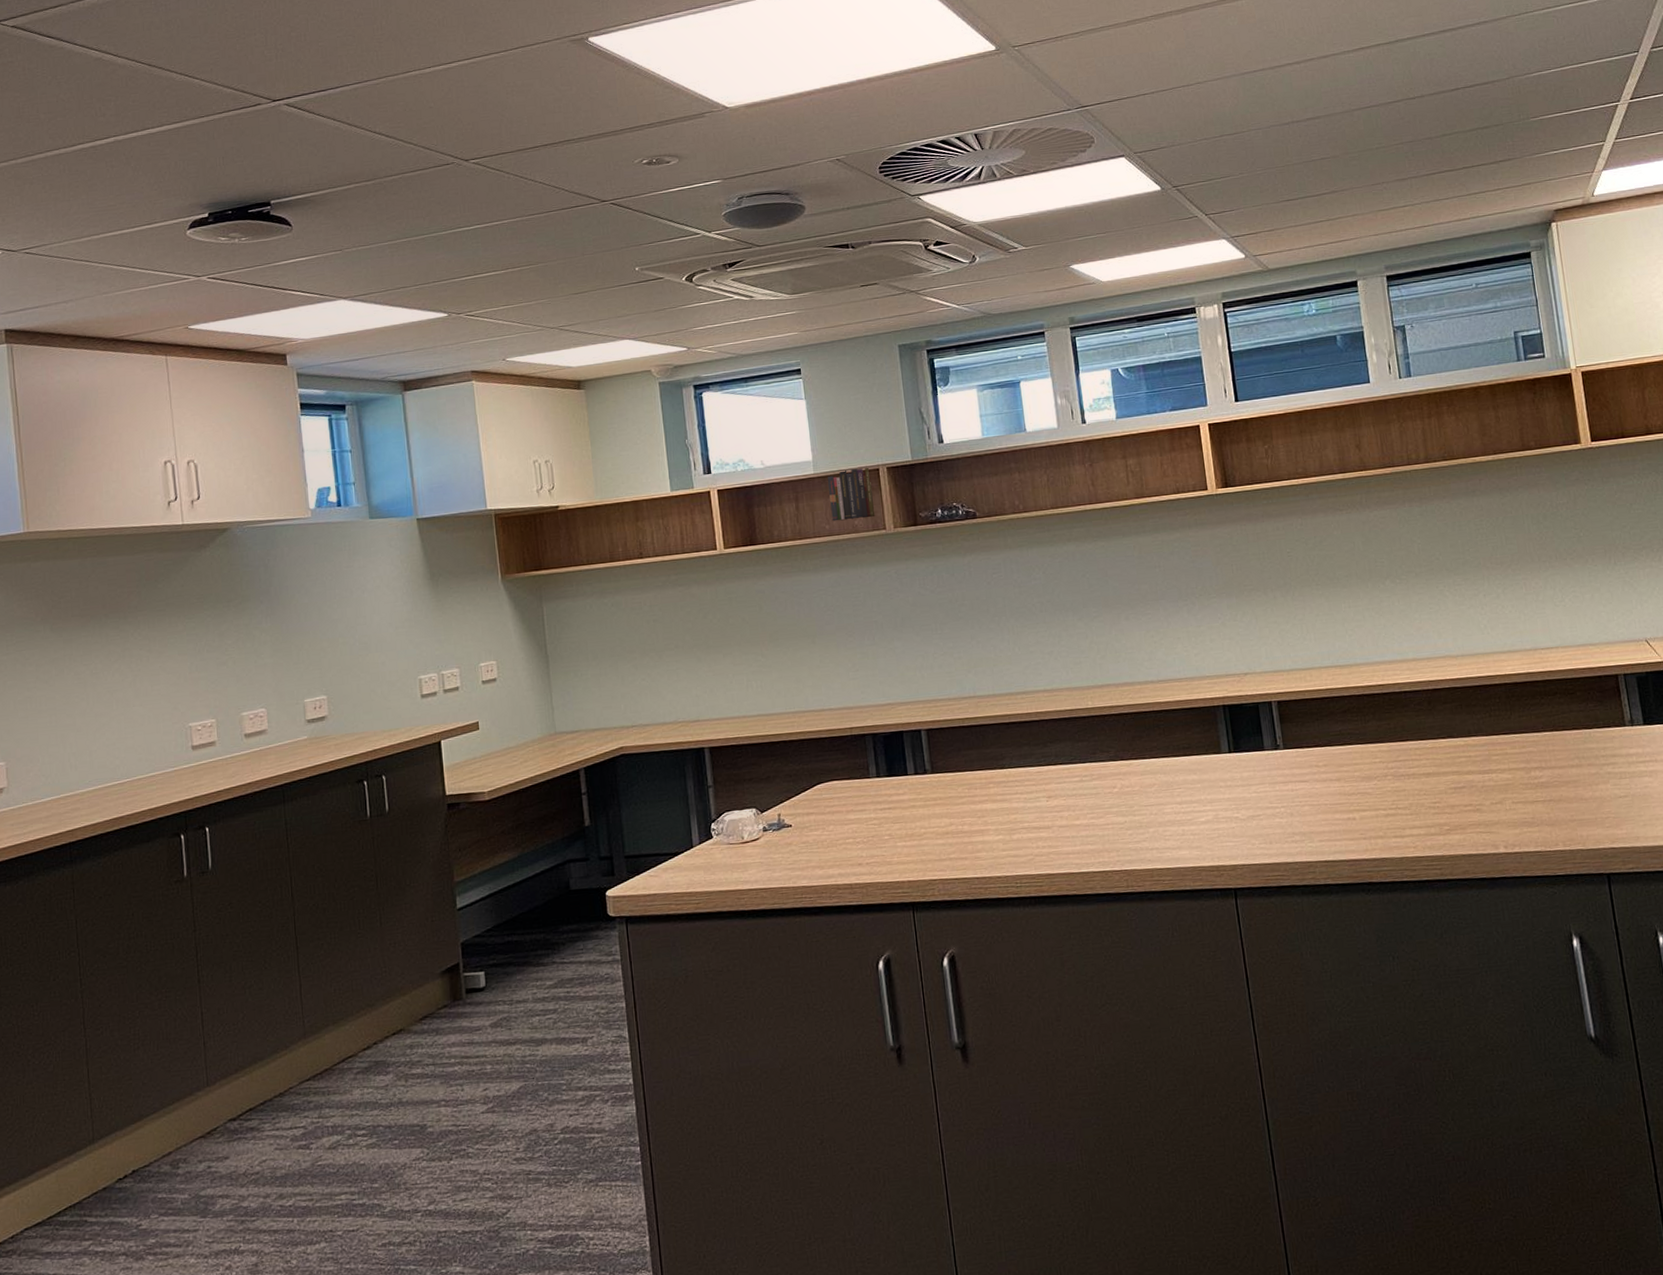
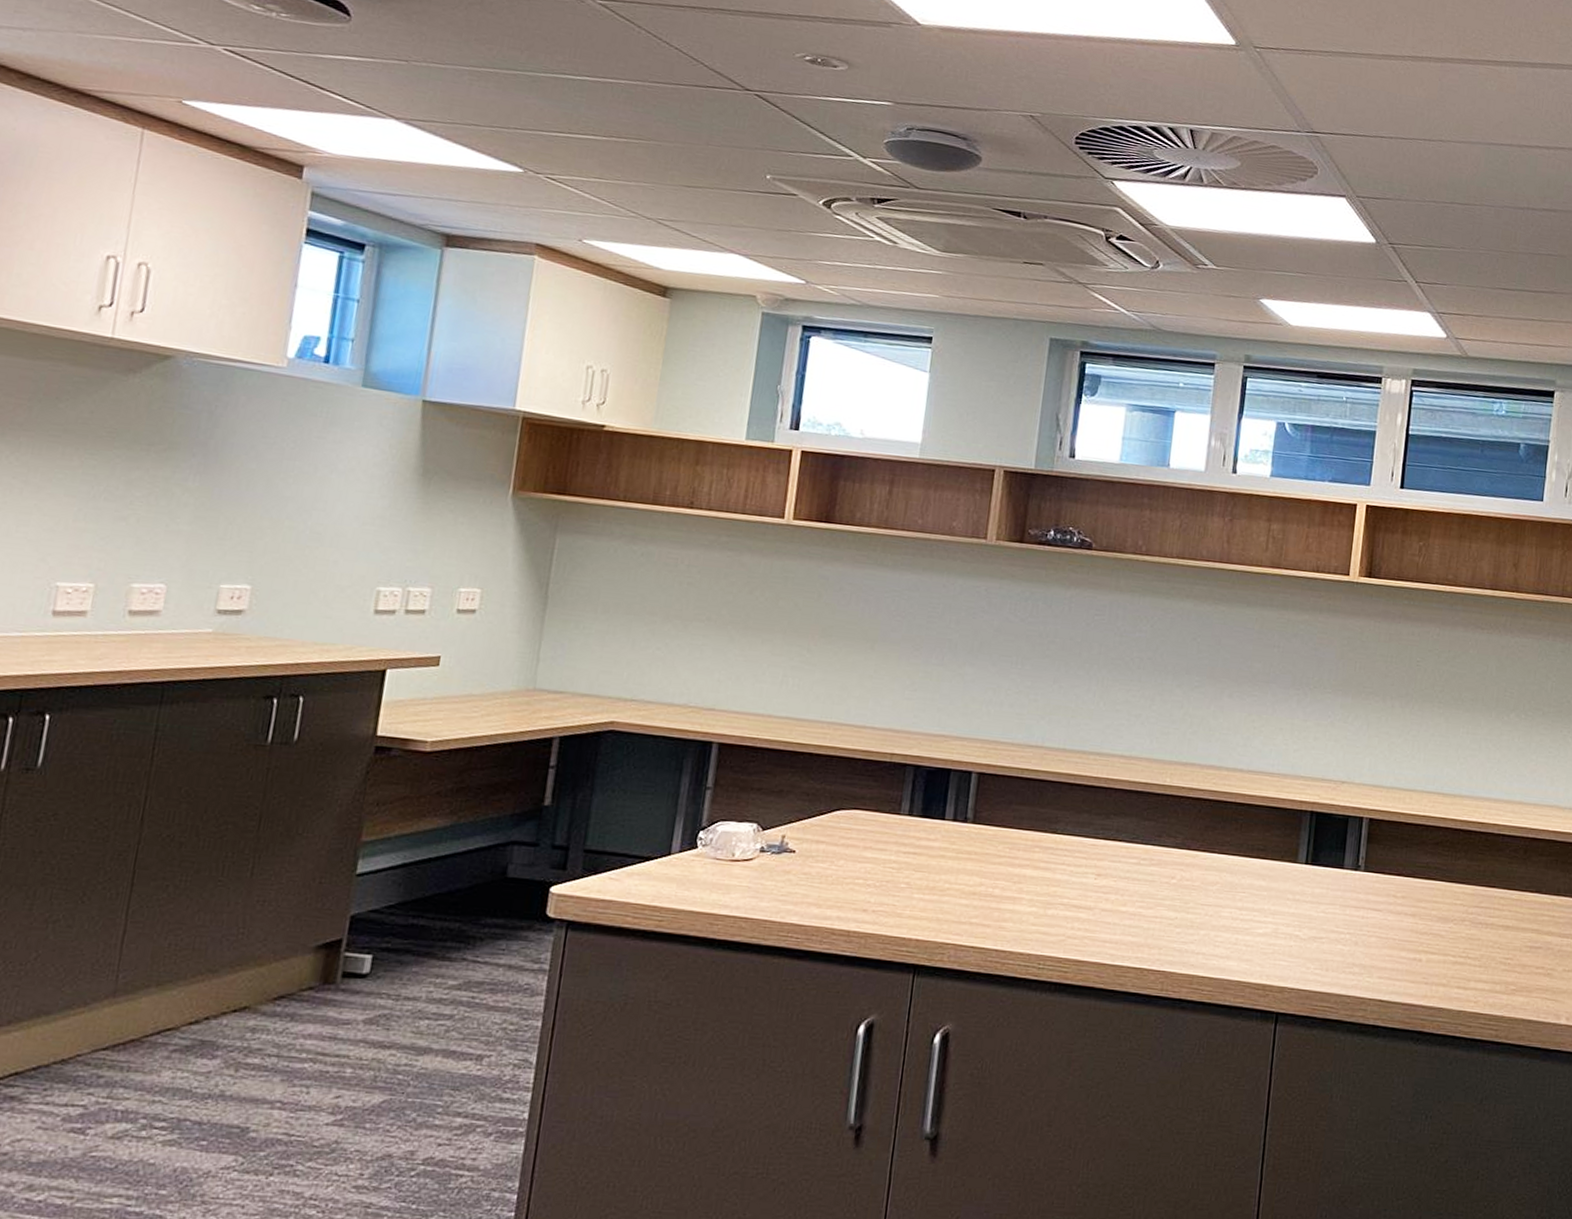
books: present [827,467,876,522] -> none [927,461,985,523]

